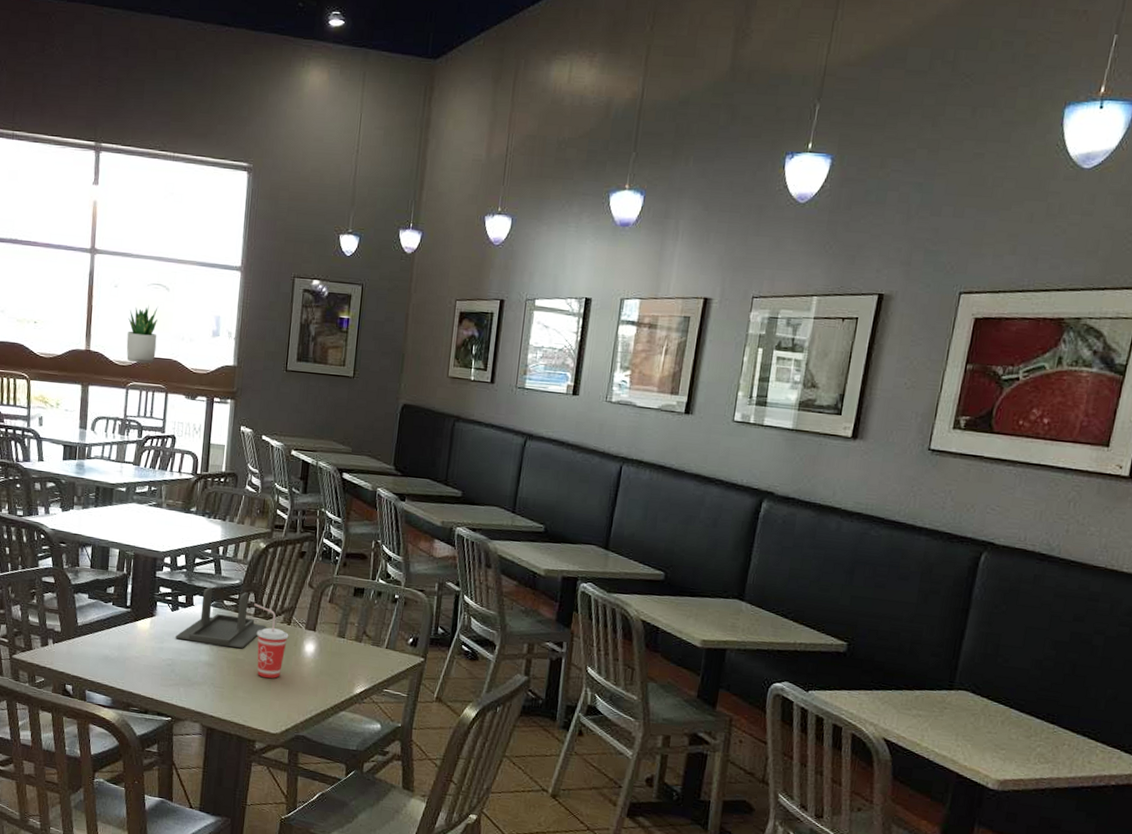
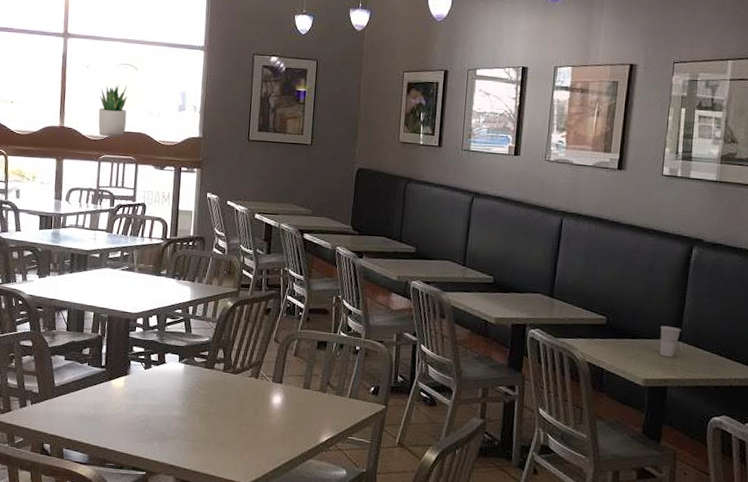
napkin holder: present [176,587,266,649] -> none [149,345,235,403]
beverage cup: present [254,603,289,679] -> none [223,359,257,431]
cup: none [720,583,745,618] -> present [660,325,681,357]

